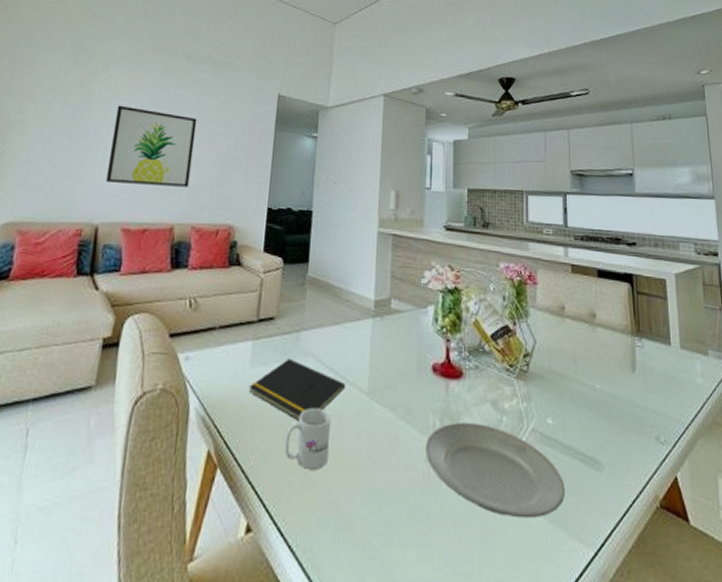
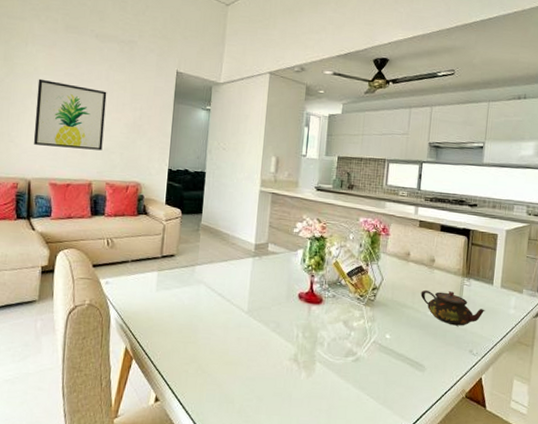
notepad: present [248,358,346,421] -> none [155,285,231,329]
mug: present [284,407,330,470] -> none [183,320,218,363]
plate: present [426,423,565,519] -> none [290,335,394,401]
teapot: none [584,354,667,403] -> present [420,289,485,326]

